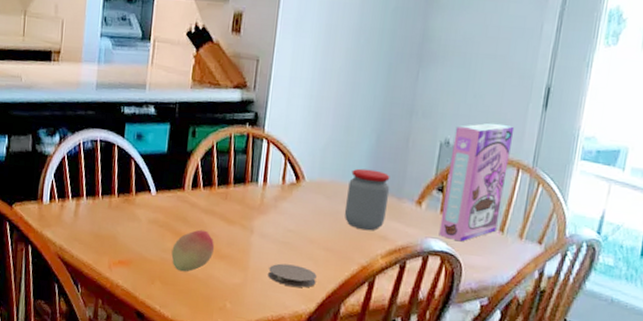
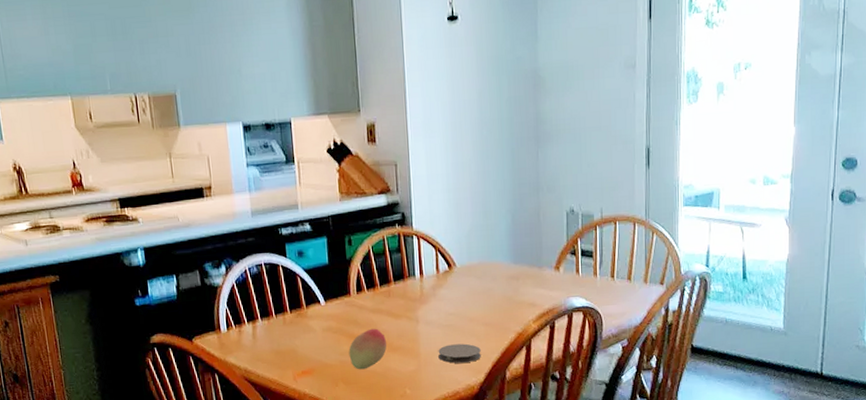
jar: present [344,168,390,231] -> none [494,246,531,301]
cereal box: present [439,123,515,242] -> none [577,186,626,296]

